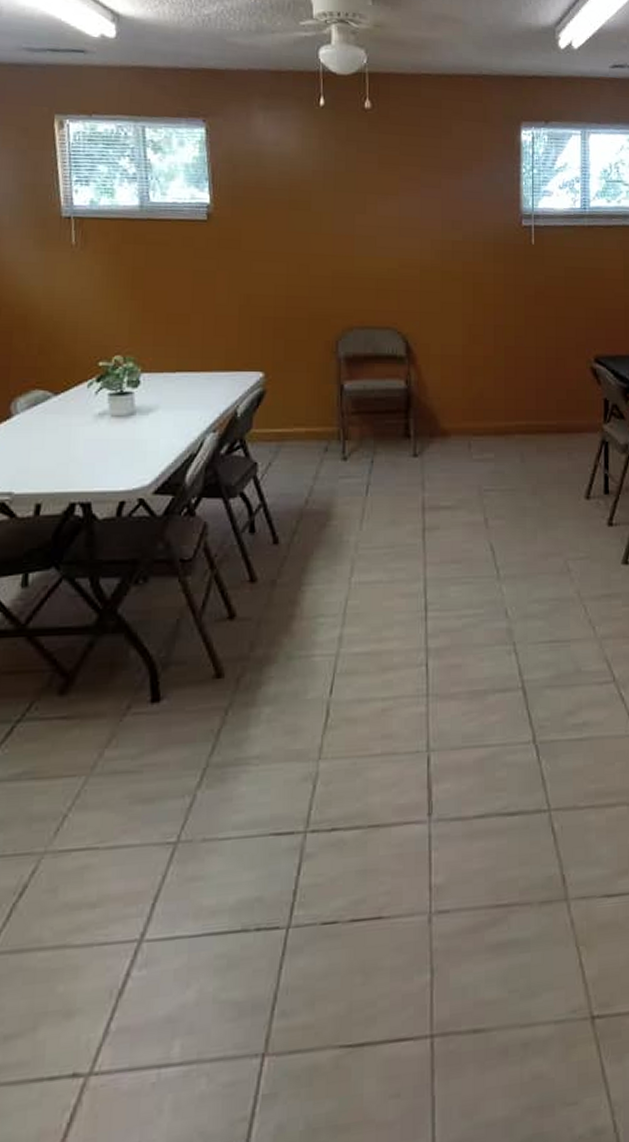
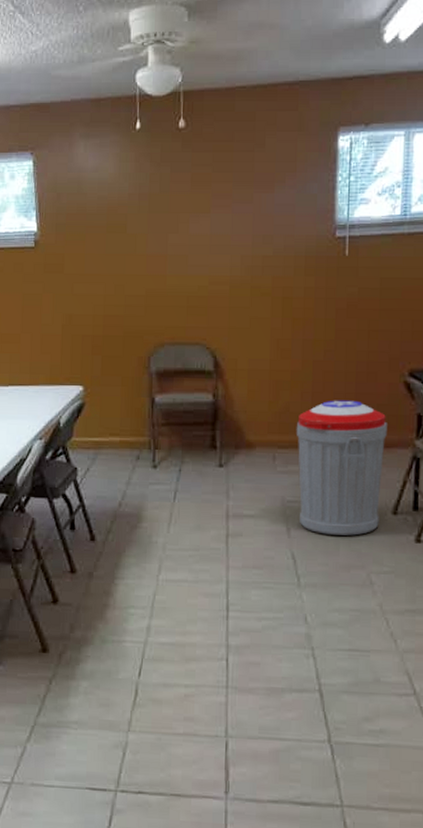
trash can: none [490,386,577,523] -> present [296,400,387,536]

